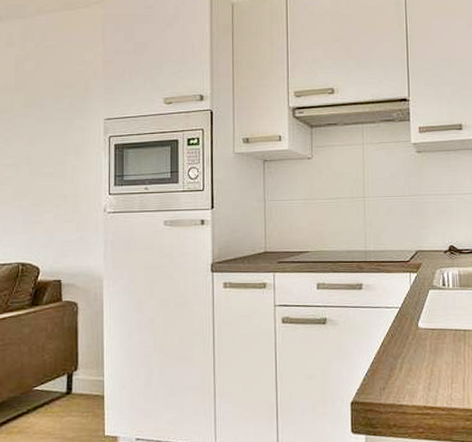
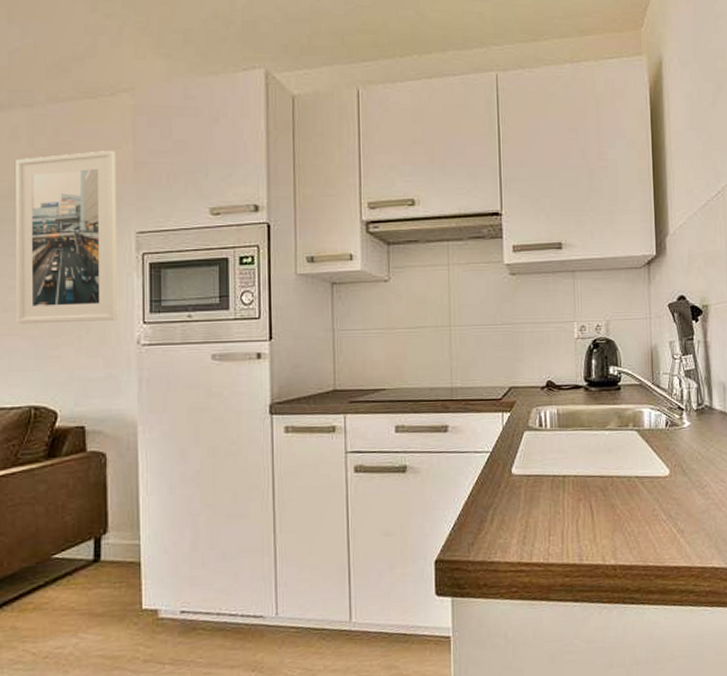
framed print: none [9,52,90,195] -> present [16,151,118,324]

